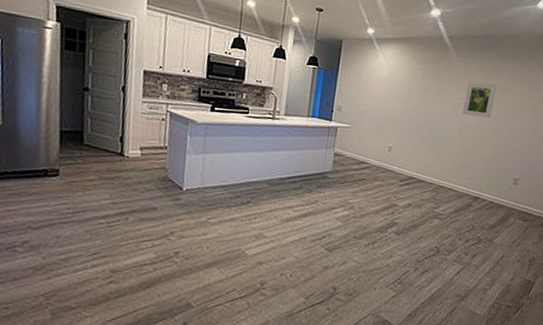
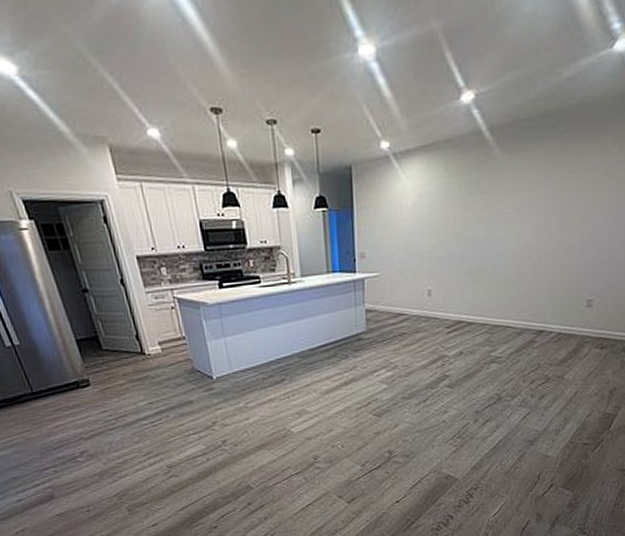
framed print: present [463,82,497,118] -> none [516,181,559,232]

